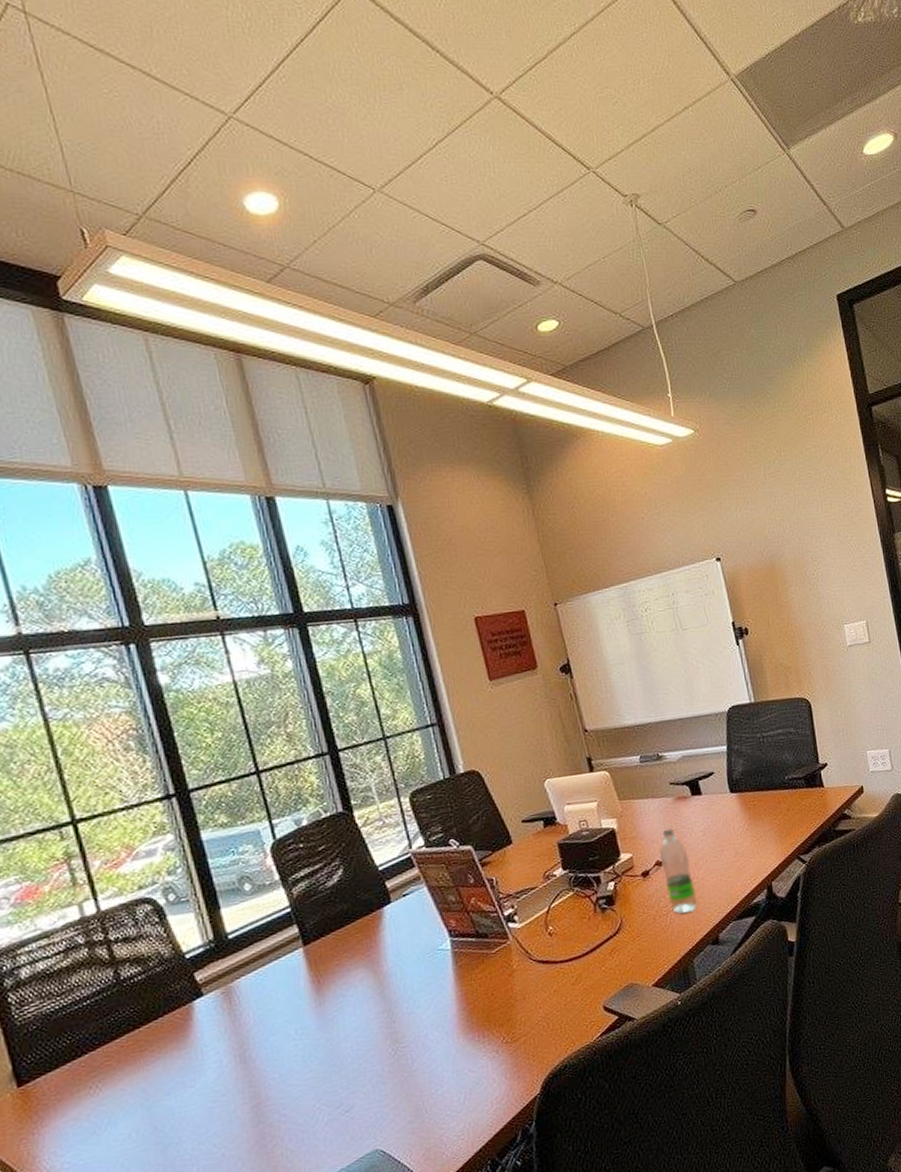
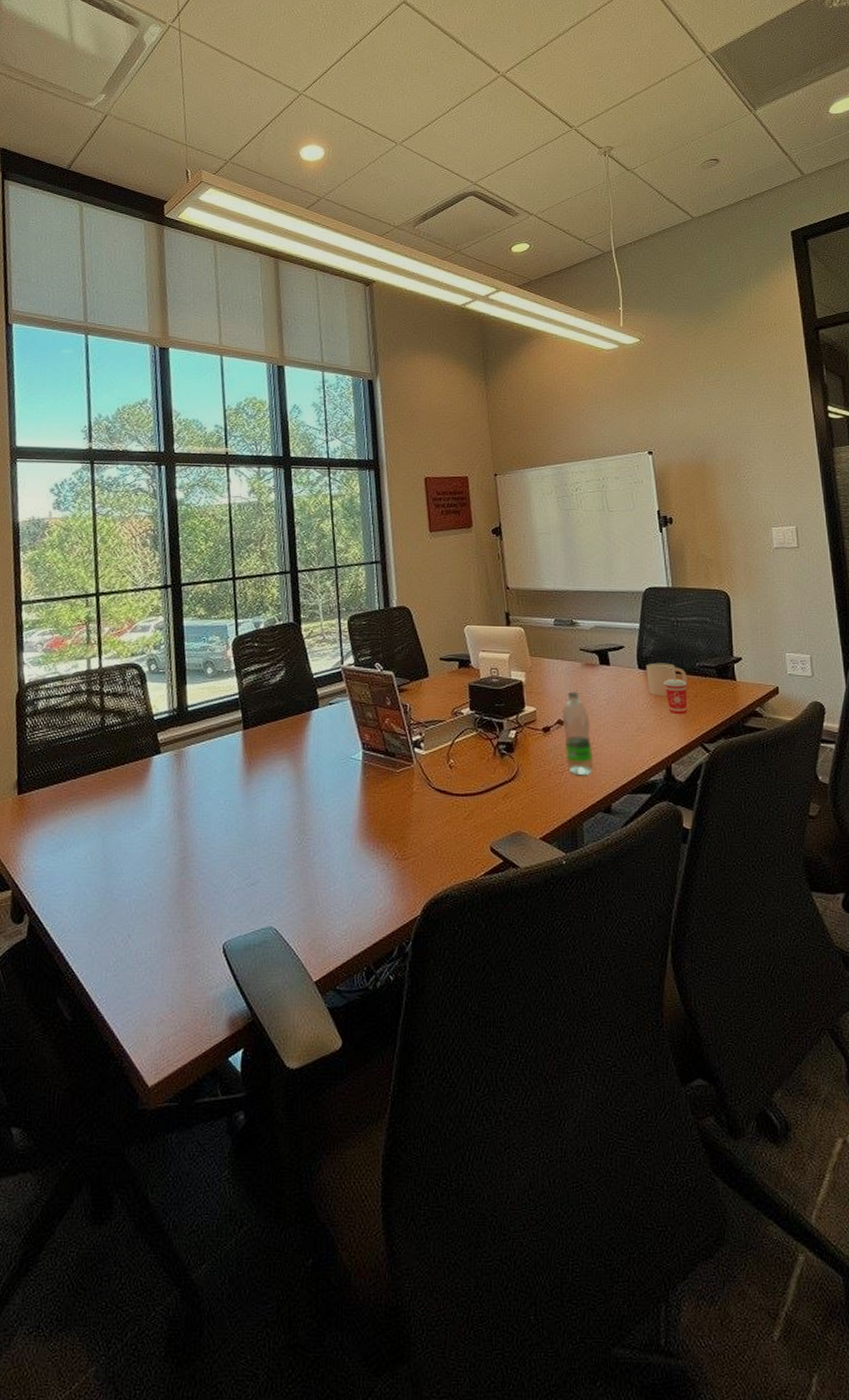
mug: none [738,781,779,818] -> present [646,662,687,697]
beverage cup: none [749,784,781,833] -> present [658,664,687,715]

